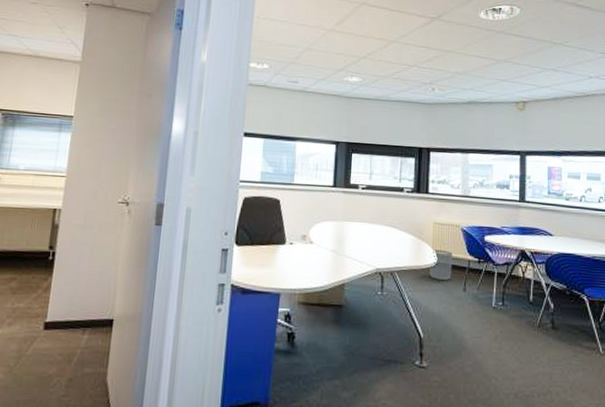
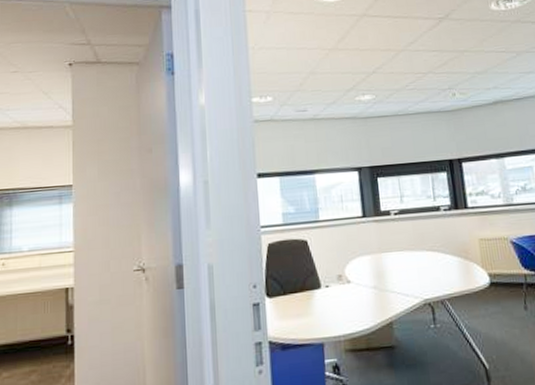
waste bin: present [429,249,453,280] -> none [483,267,508,302]

